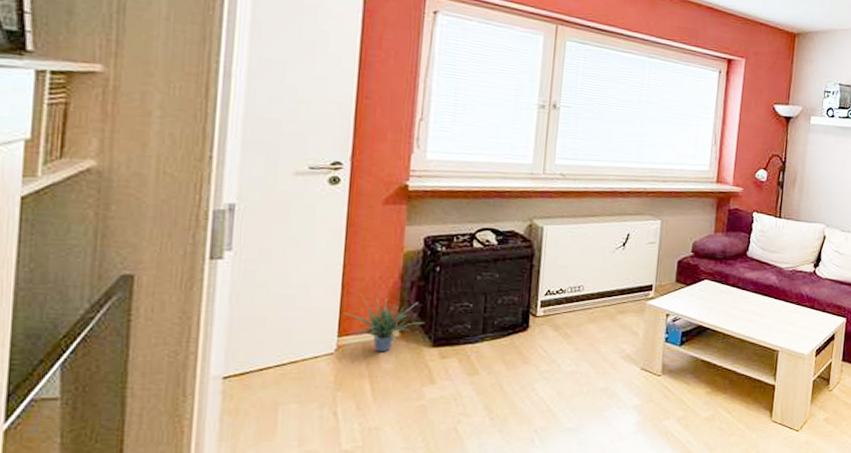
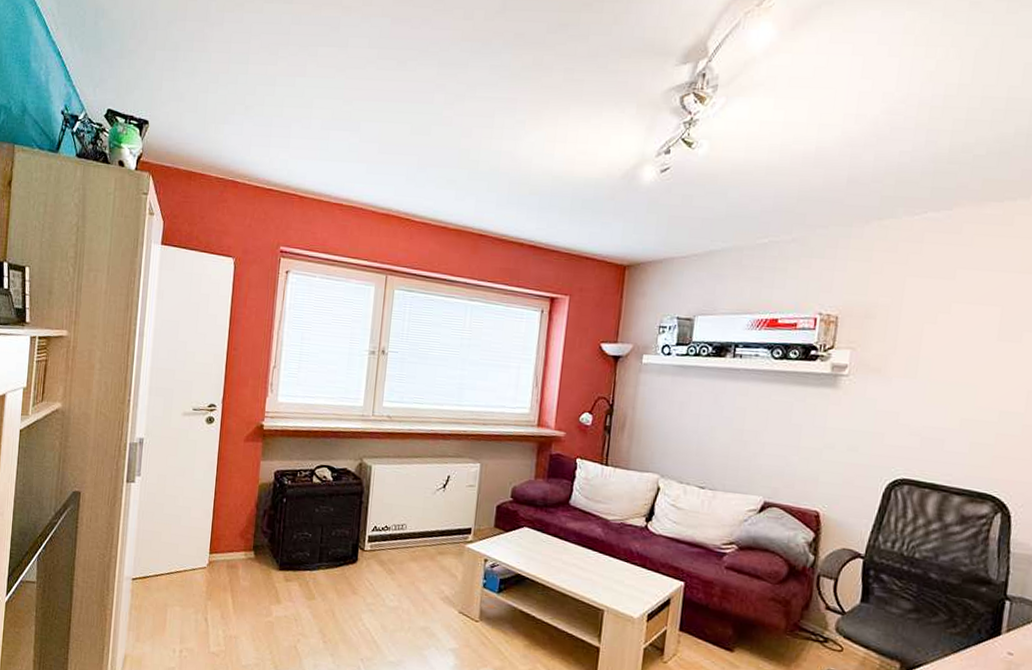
potted plant: present [342,295,426,353] -> none [213,519,274,571]

